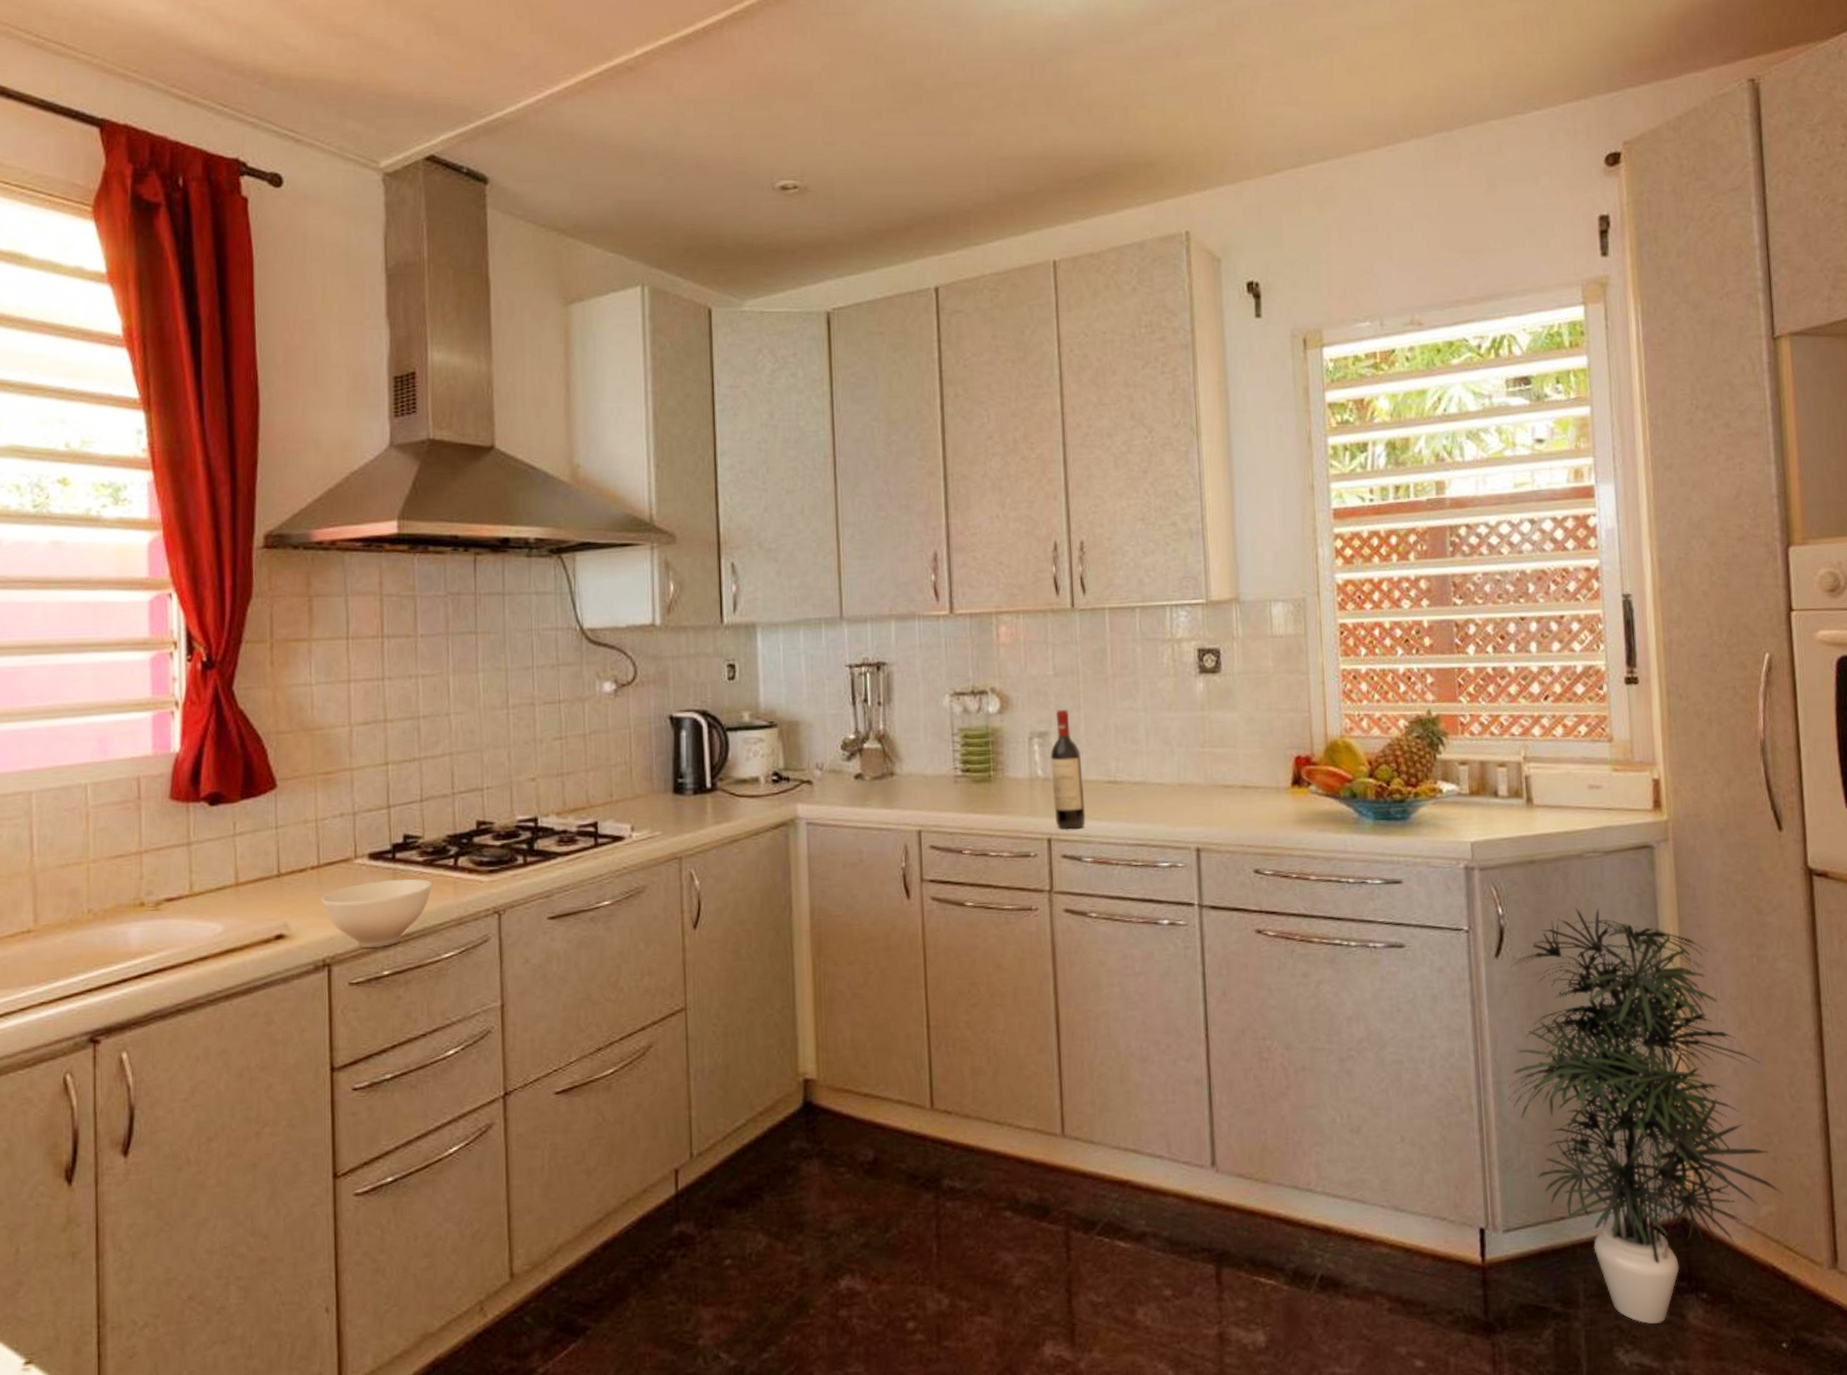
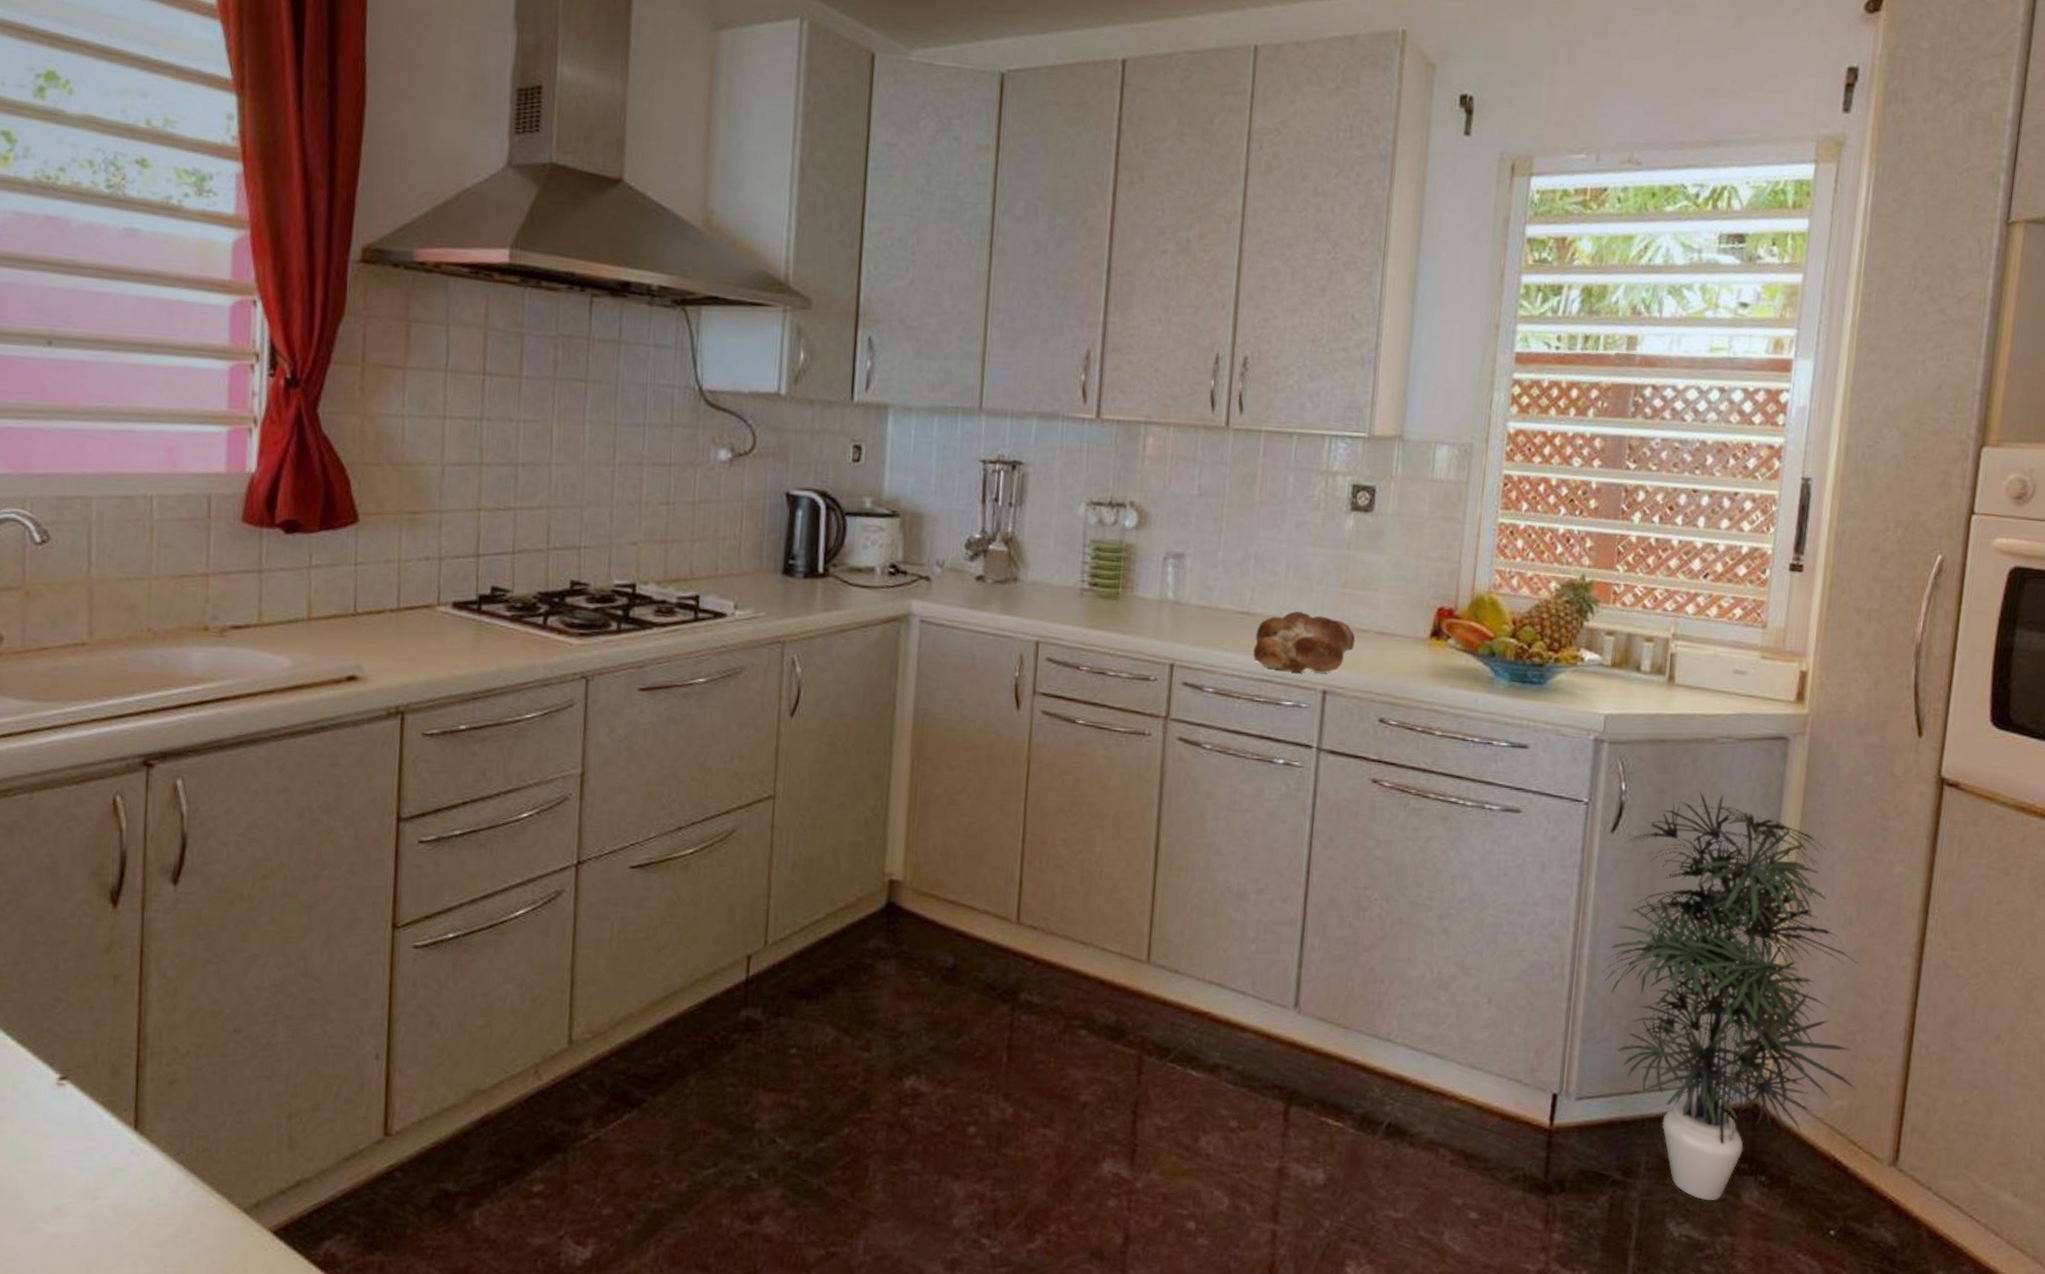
bowl: present [320,878,433,948] -> none [398,631,519,700]
wine bottle: present [1049,710,1086,830] -> none [1180,532,1217,657]
bread loaf: none [1124,775,1221,834] -> present [1252,611,1356,673]

